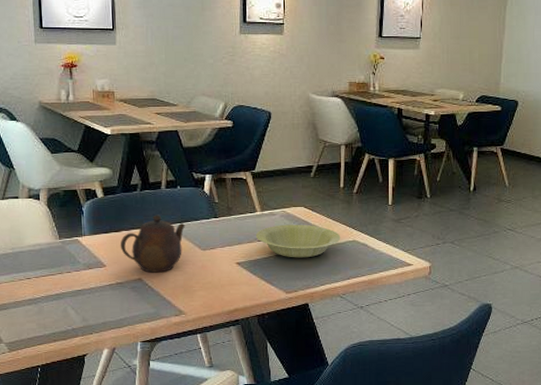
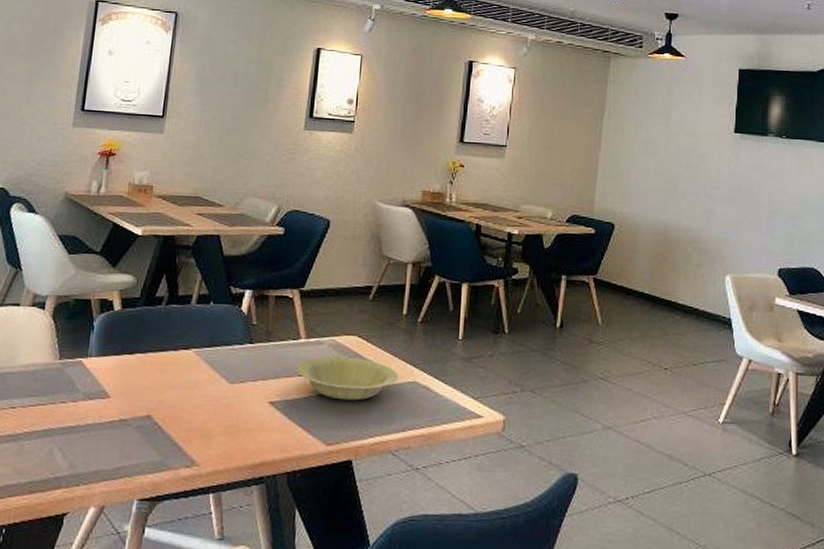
teapot: present [120,214,186,273] -> none [131,335,214,410]

